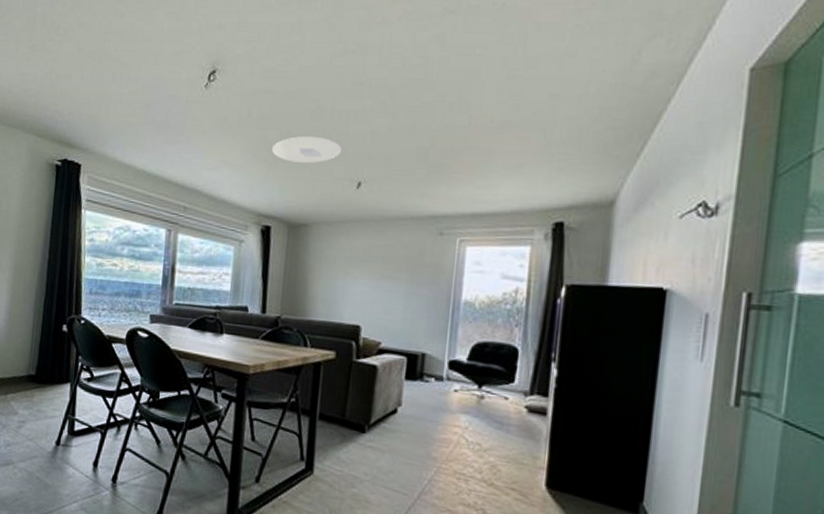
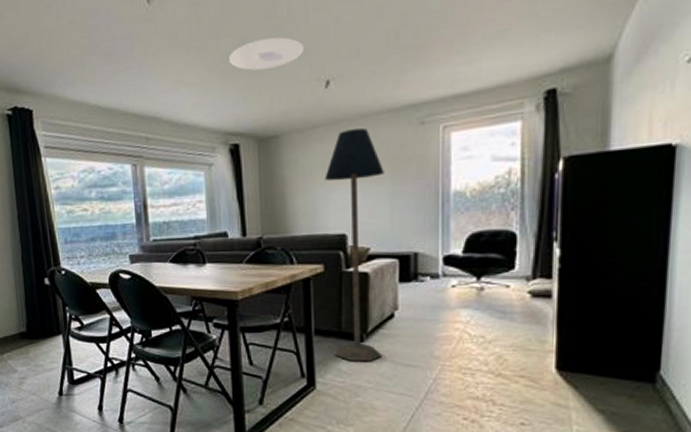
floor lamp: none [335,229,402,454] -> present [325,128,384,362]

